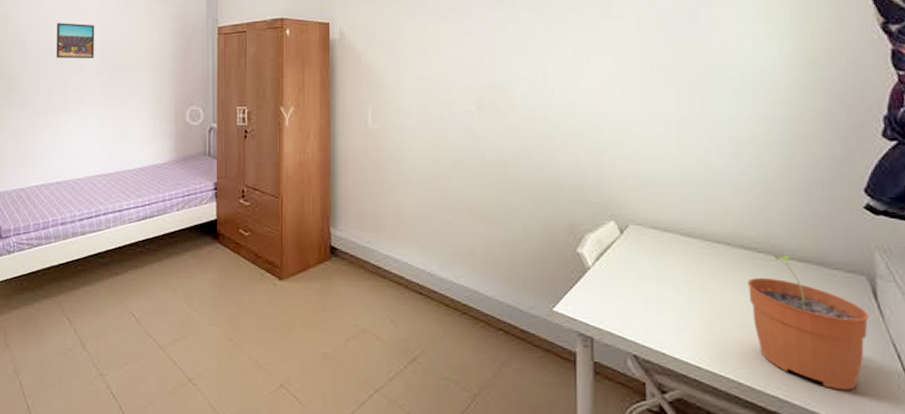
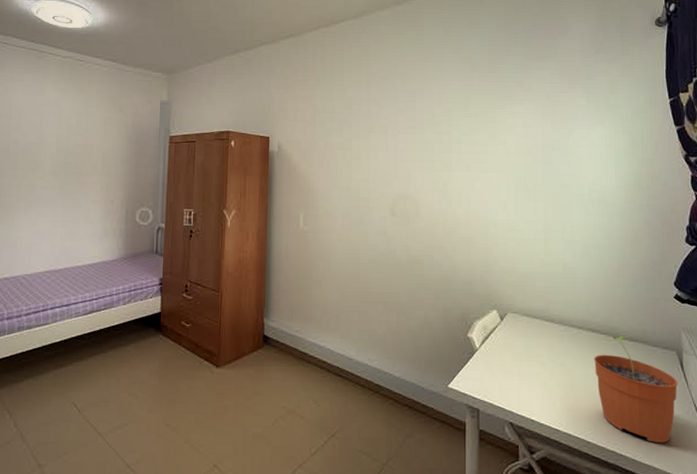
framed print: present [56,23,95,59] -> none [11,126,52,161]

